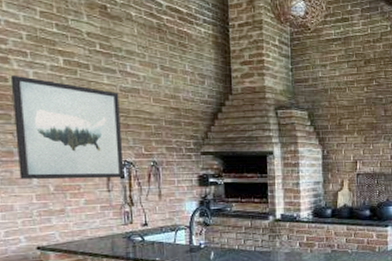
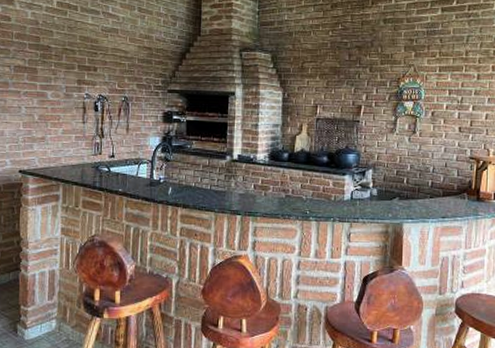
wall art: present [10,74,125,179] -> none [11,14,100,111]

